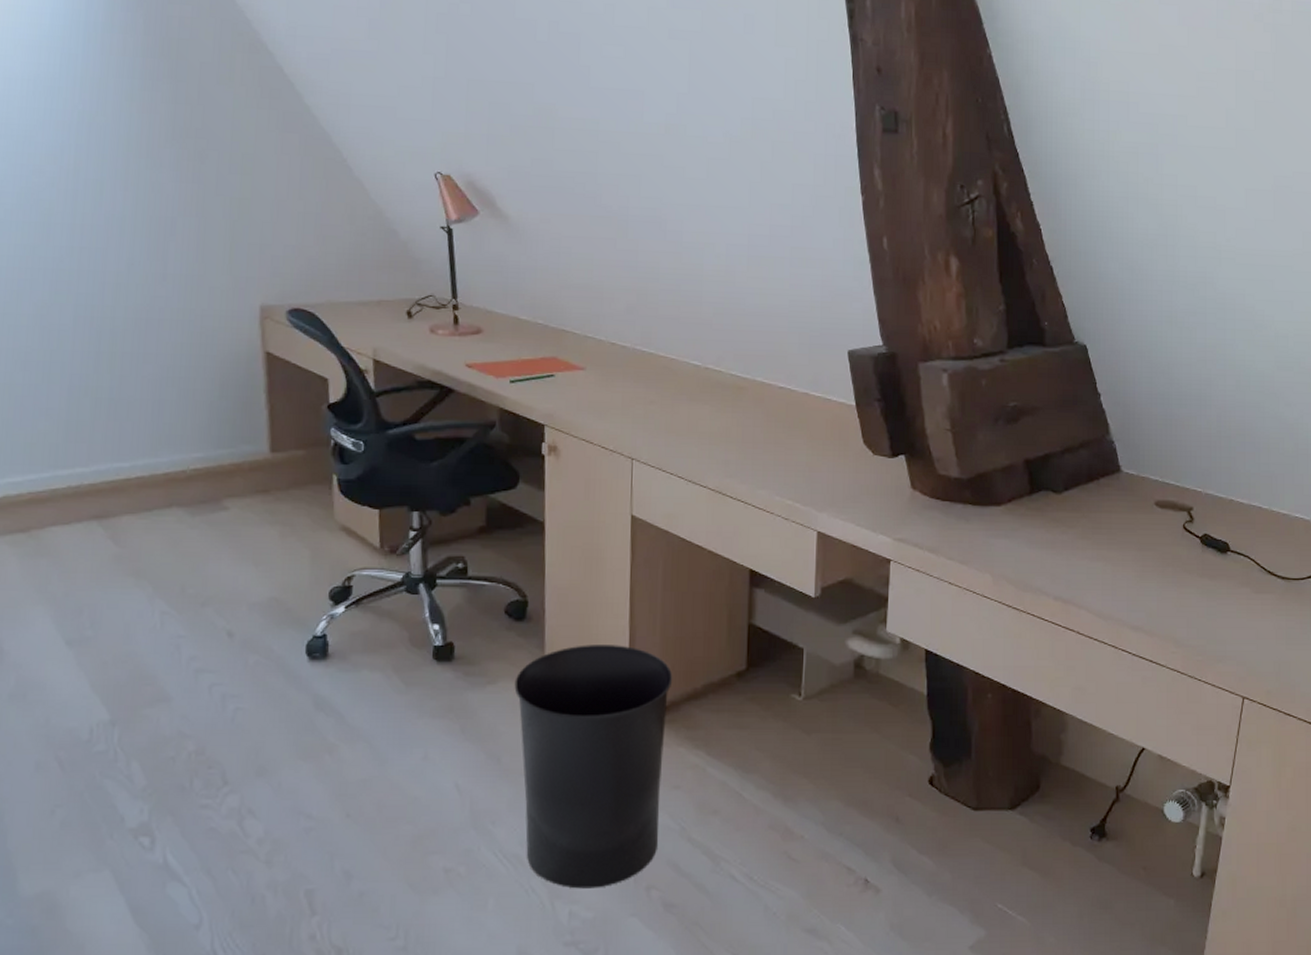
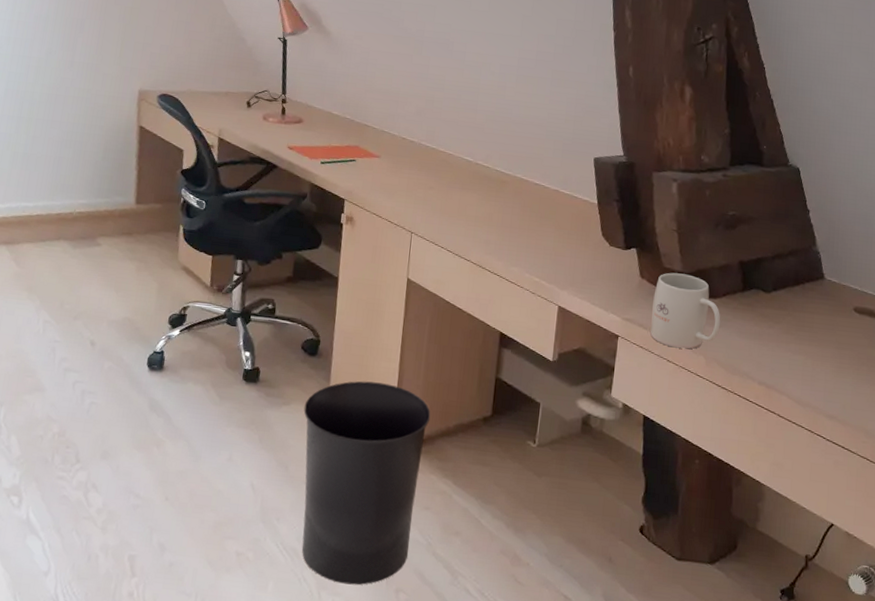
mug: none [927,480,1007,568] -> present [650,272,721,349]

